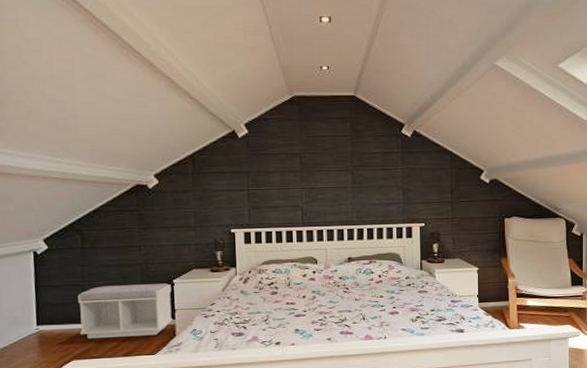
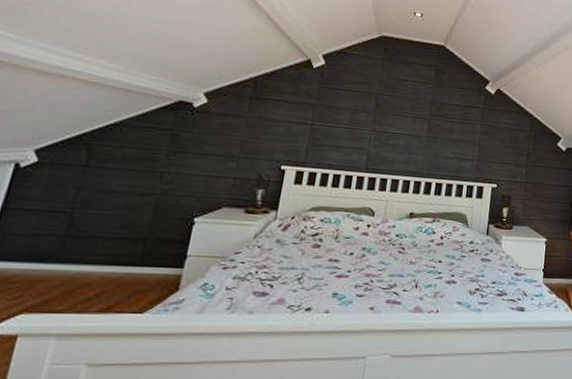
bench: present [78,284,173,339] -> none [44,216,190,287]

